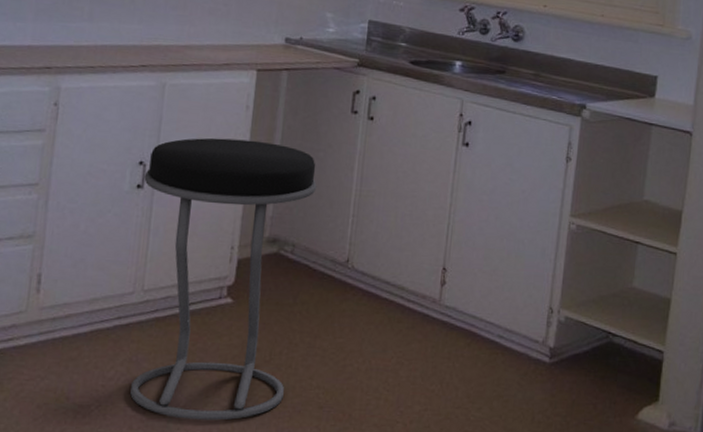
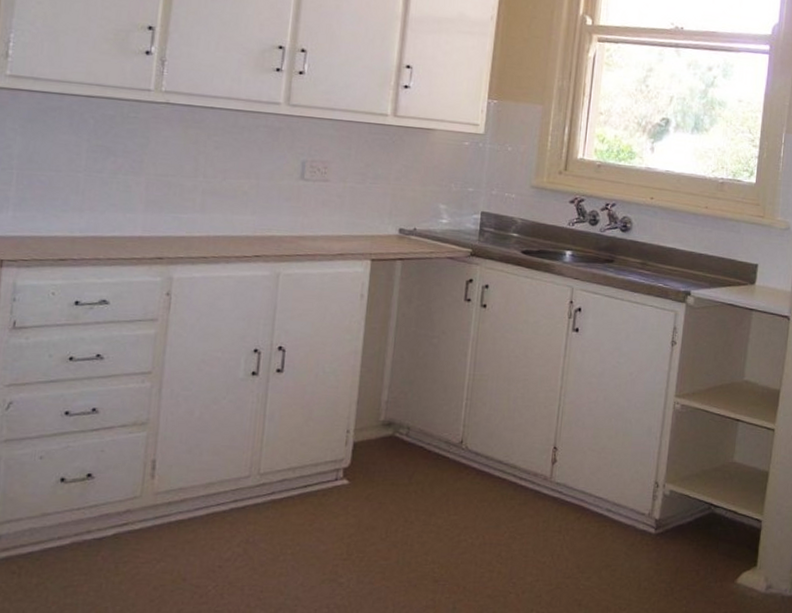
stool: present [130,138,317,421] -> none [247,325,431,596]

